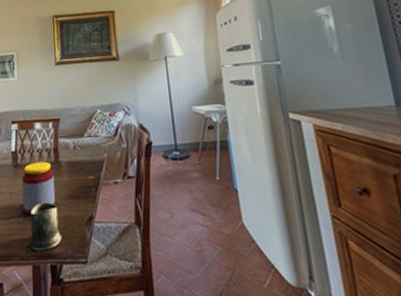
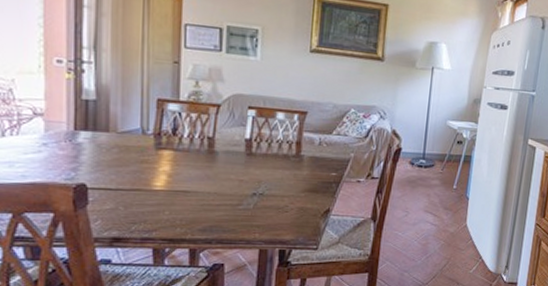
jar: present [22,161,56,215] -> none [253,152,293,203]
mug: present [29,201,62,251] -> none [257,191,295,237]

